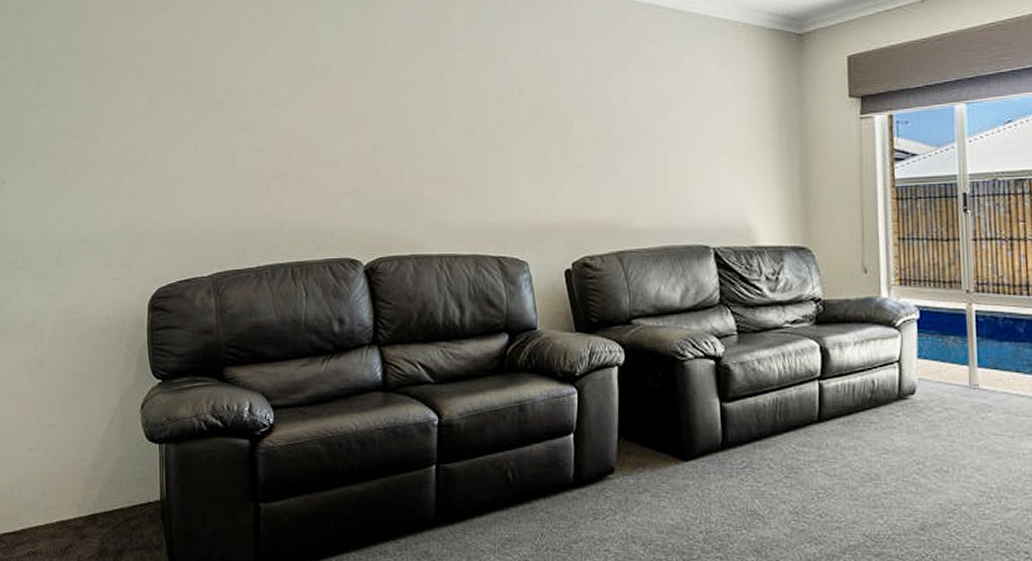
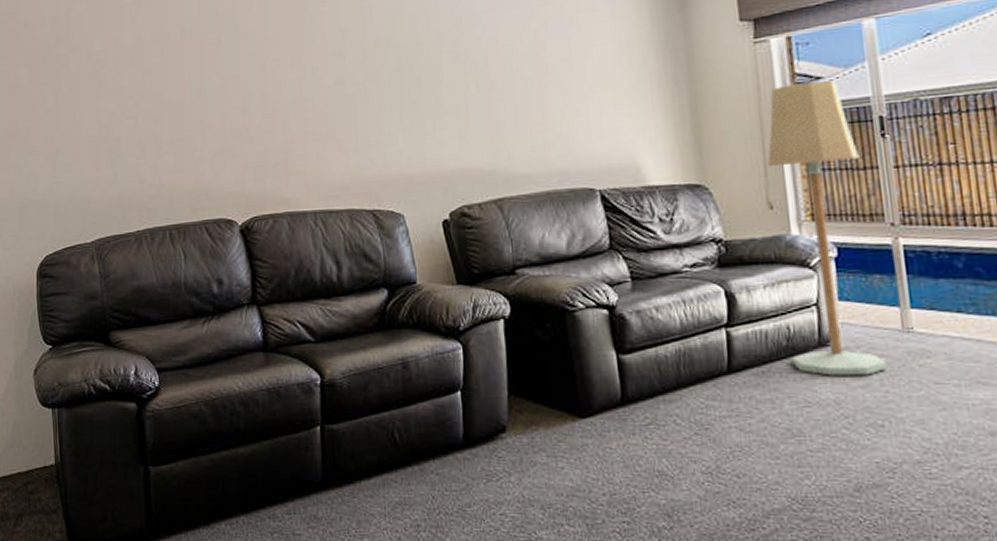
floor lamp: none [865,157,954,426] -> present [767,79,887,376]

